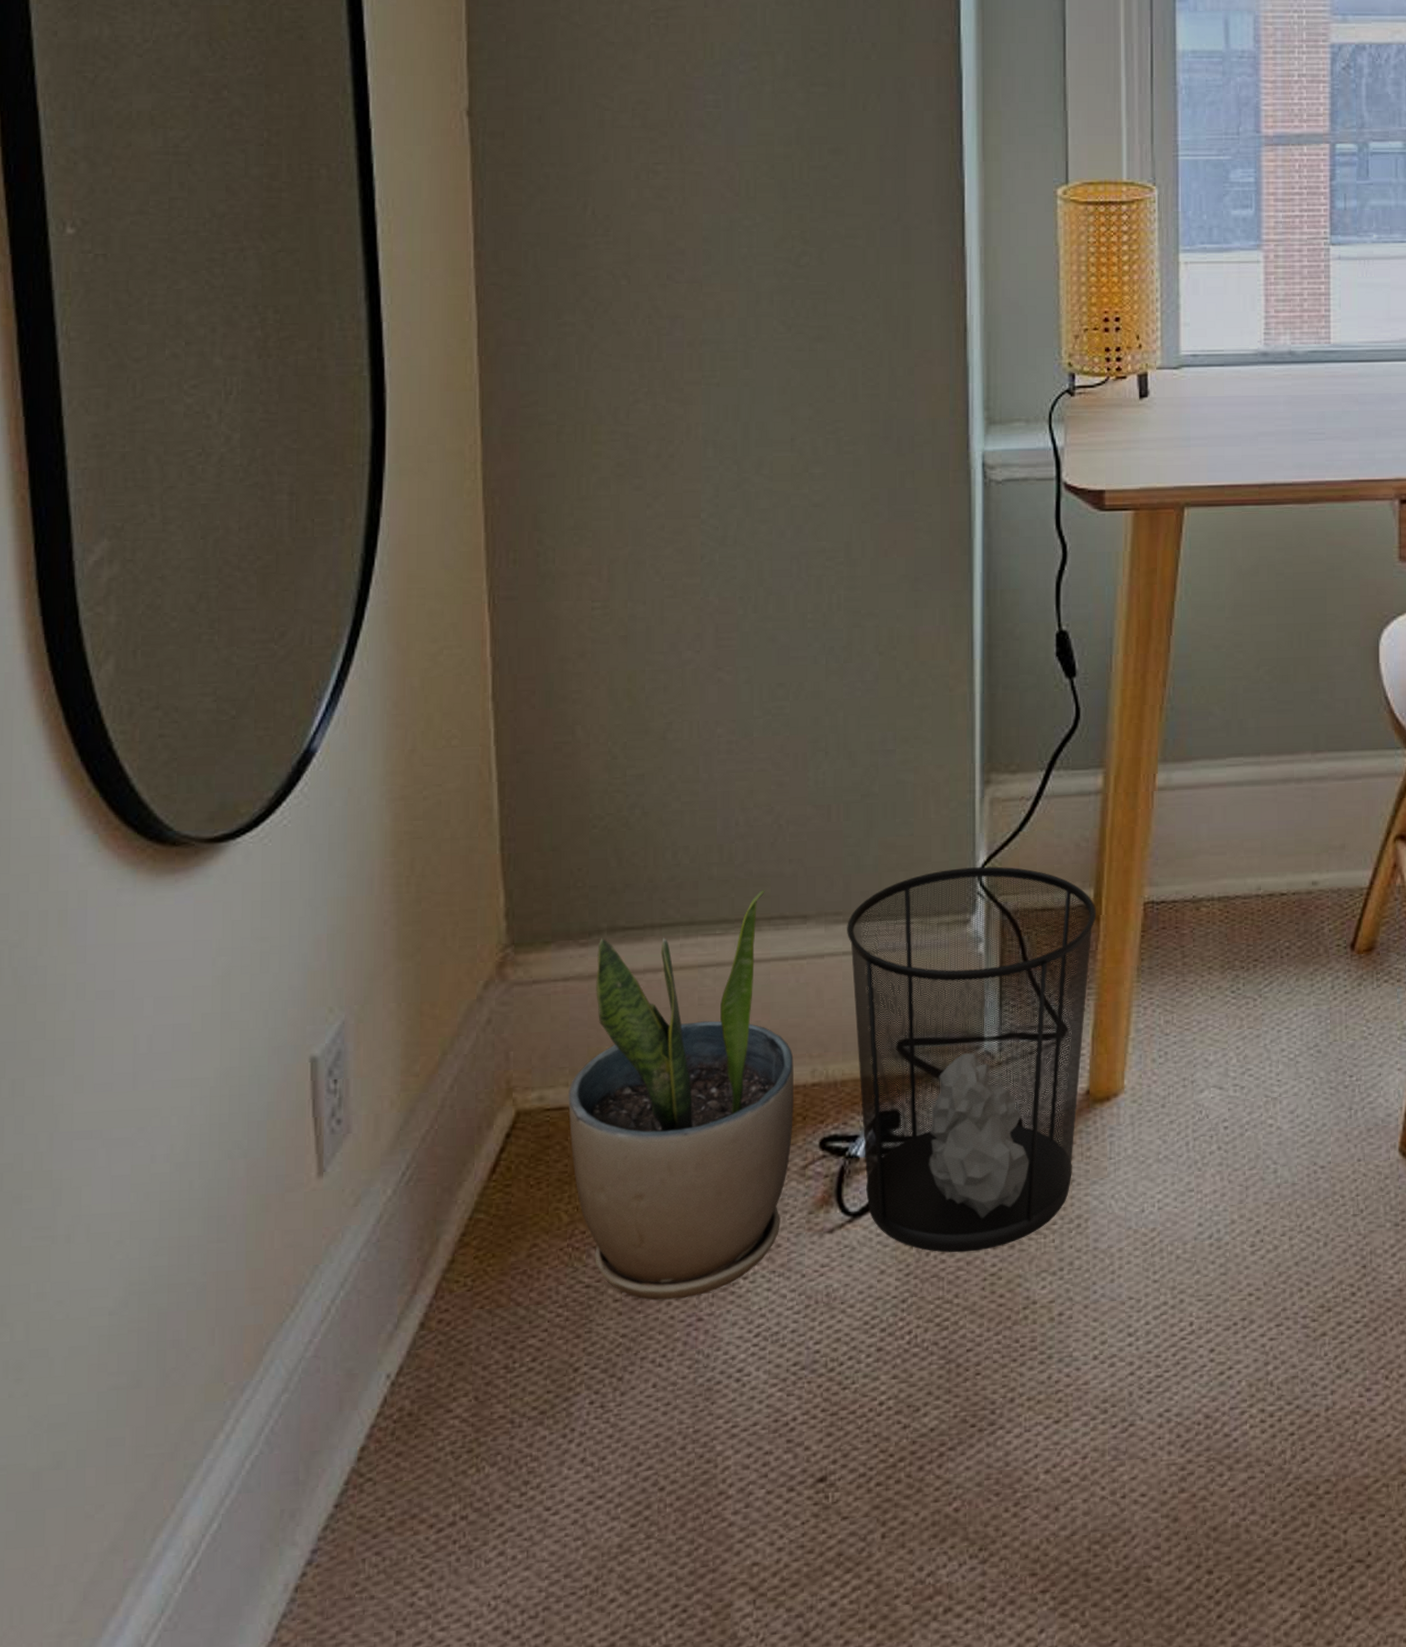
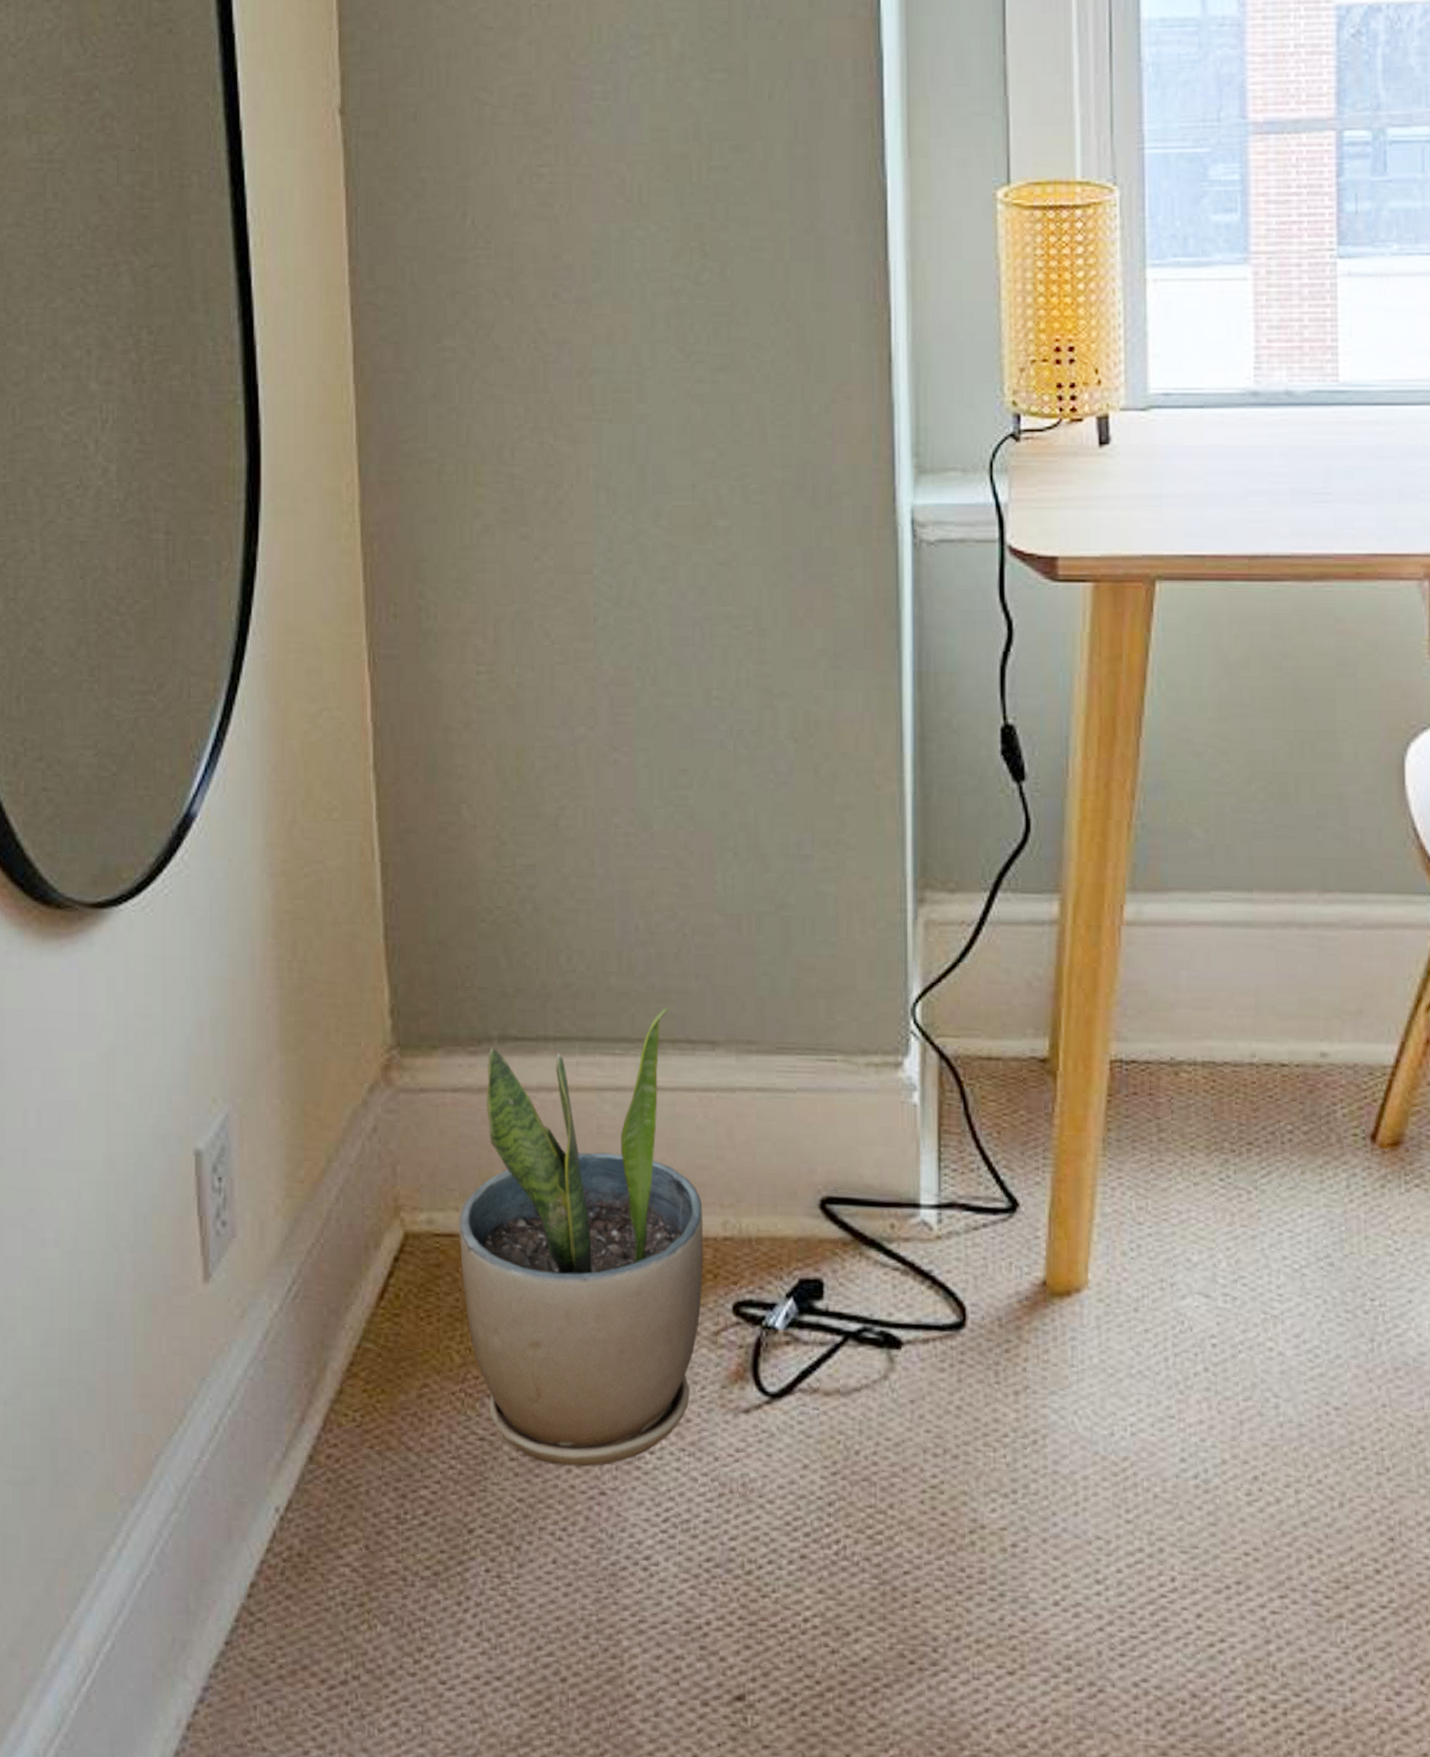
waste bin: present [847,866,1097,1253] -> none [761,1000,1053,1457]

